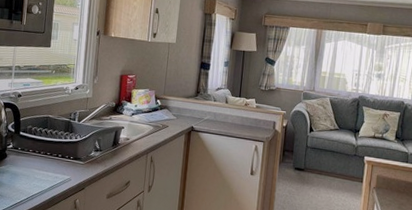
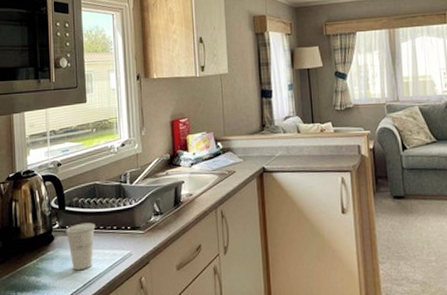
cup: none [17,147,44,186] -> present [65,222,96,271]

